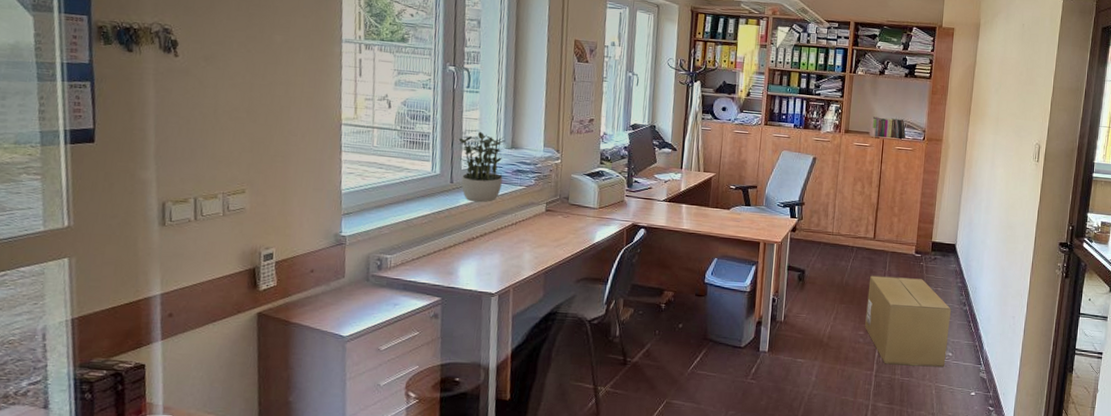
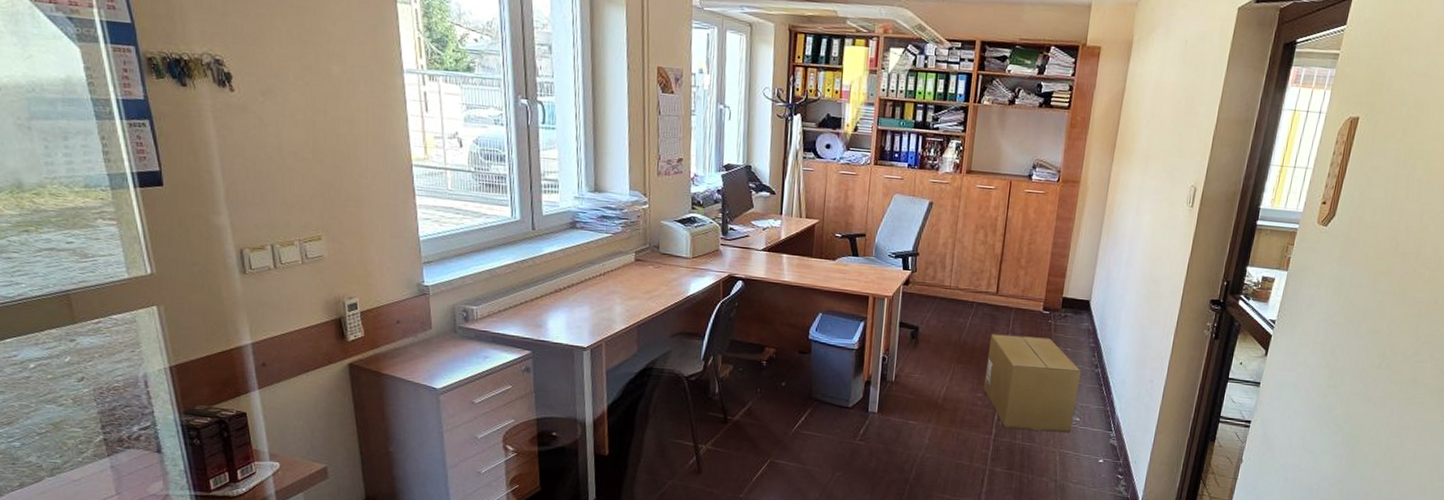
potted plant: present [458,131,505,203] -> none [537,172,587,252]
books: present [869,116,906,139] -> none [994,154,1037,181]

